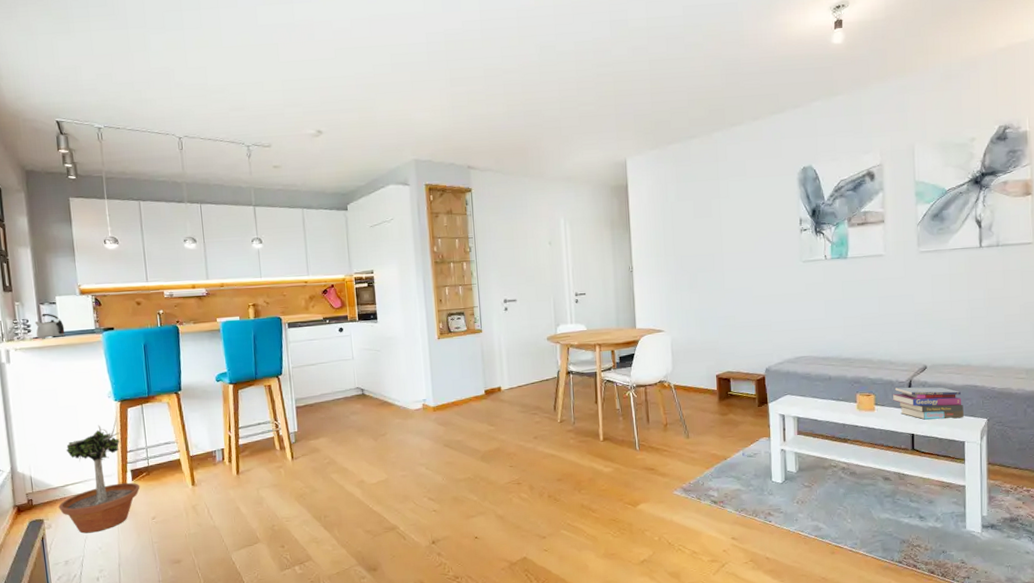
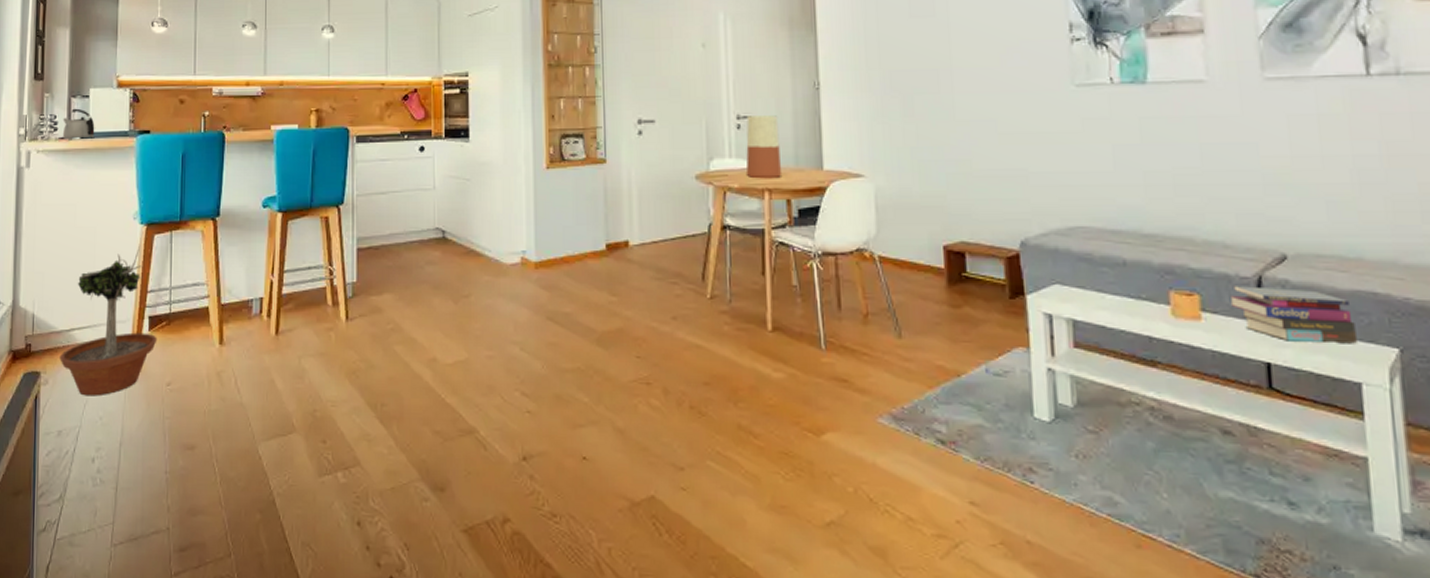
vase: none [582,292,607,337] -> present [746,115,781,179]

